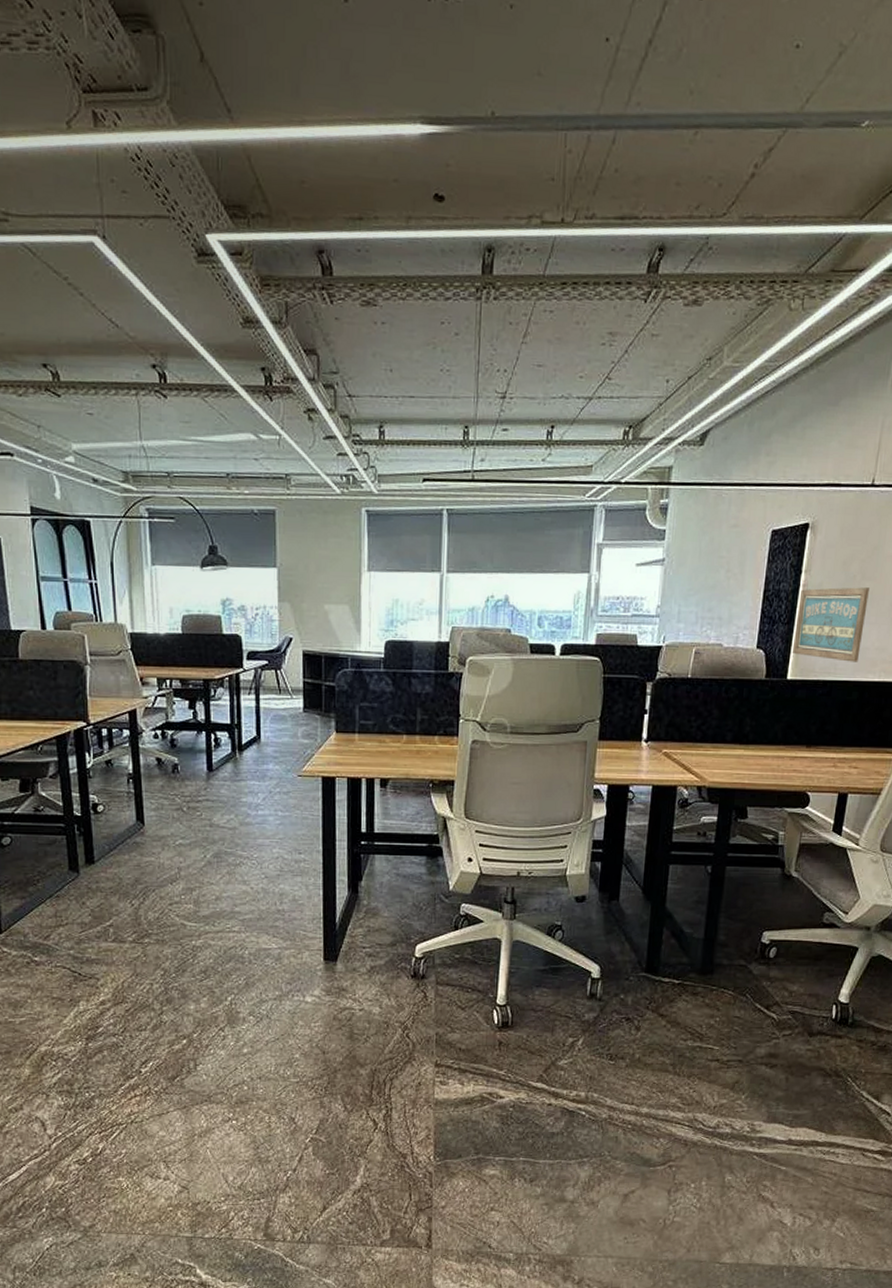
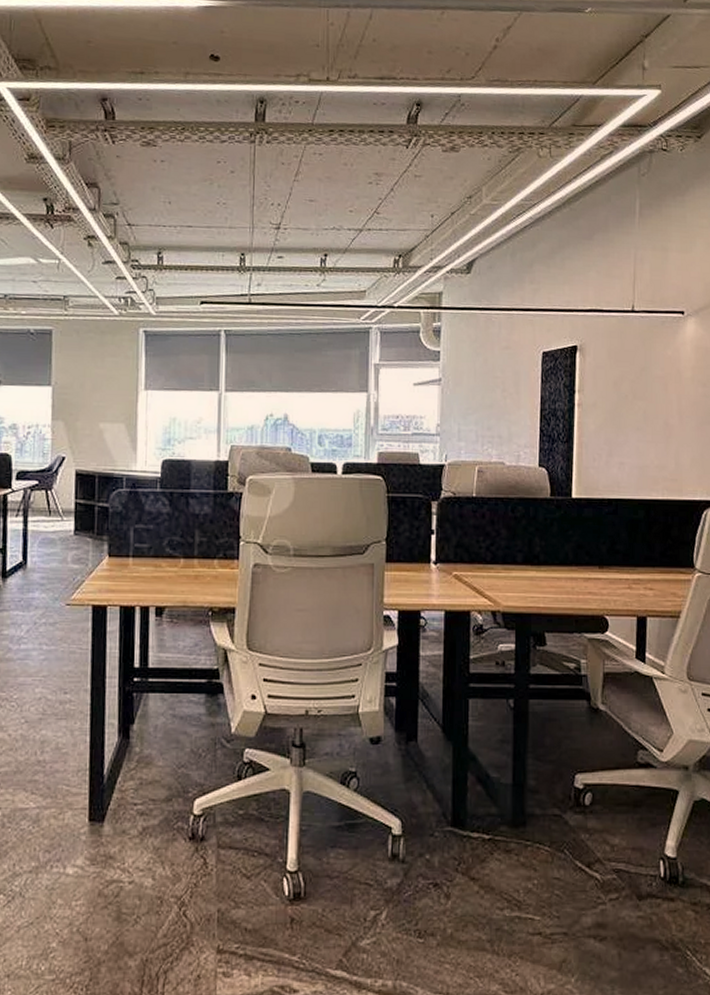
wall art: present [793,587,869,662] -> none [574,406,642,480]

